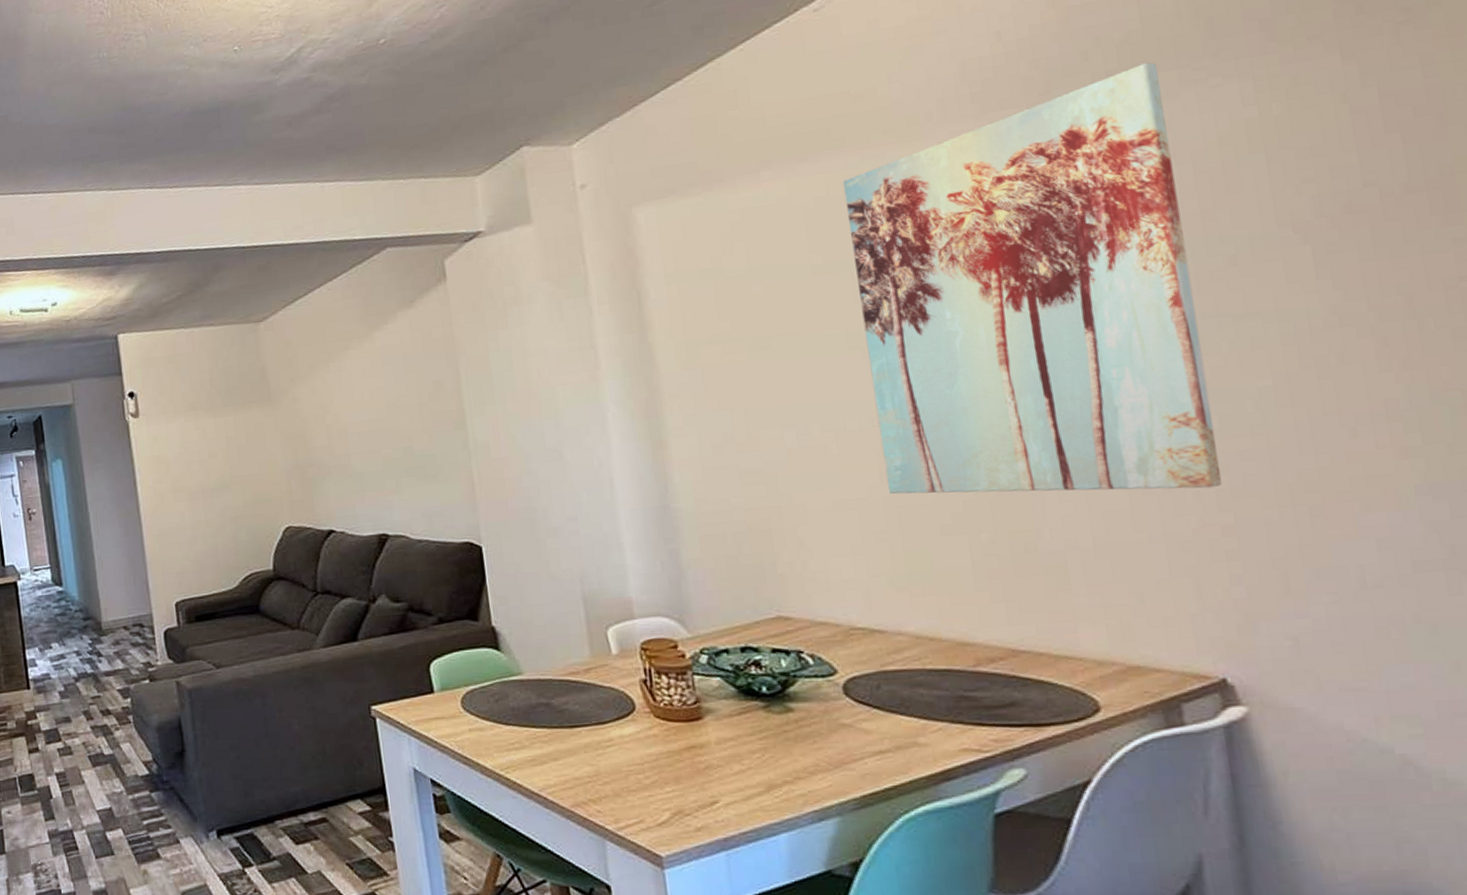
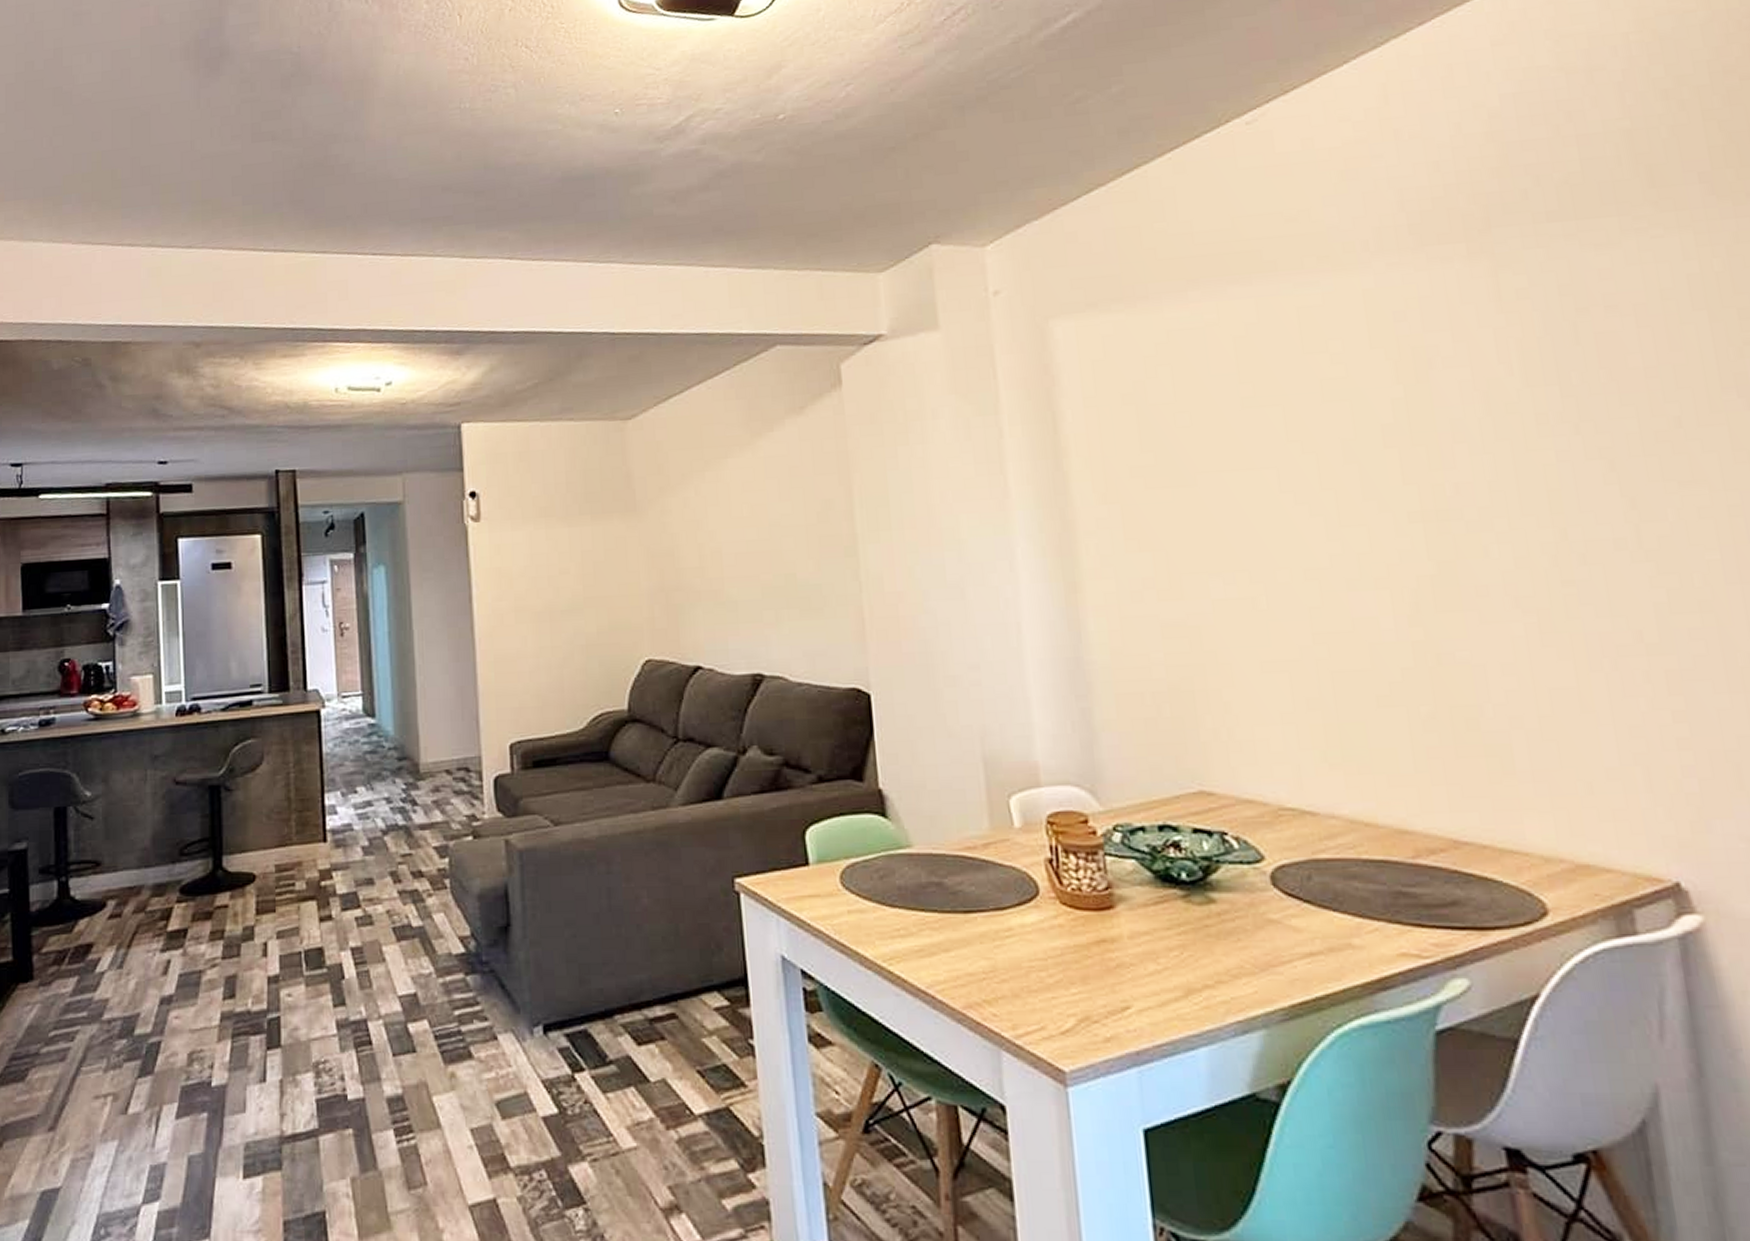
wall art: present [842,62,1223,494] -> none [1274,206,1672,668]

